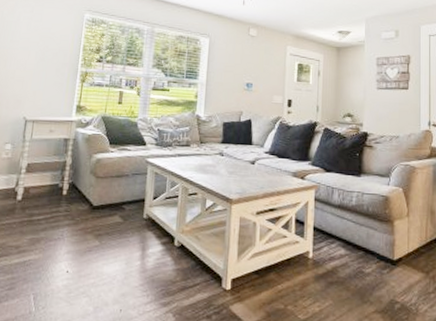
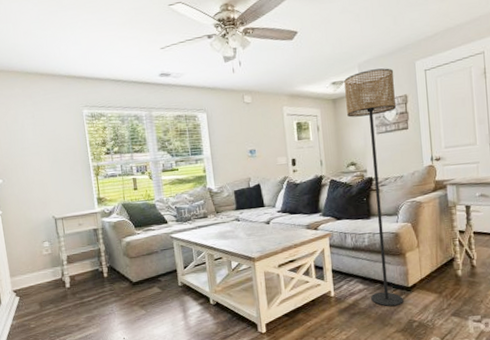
floor lamp: none [350,25,399,281] -> present [344,68,403,307]

